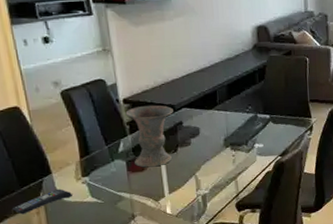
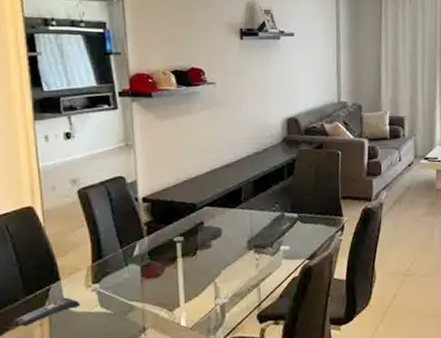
vase: present [125,105,173,168] -> none [144,203,195,273]

